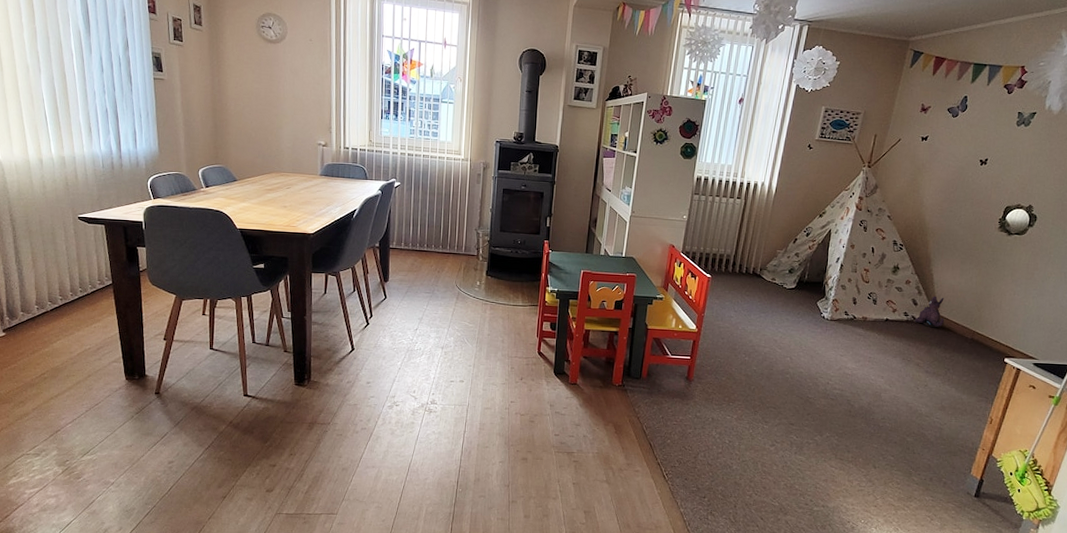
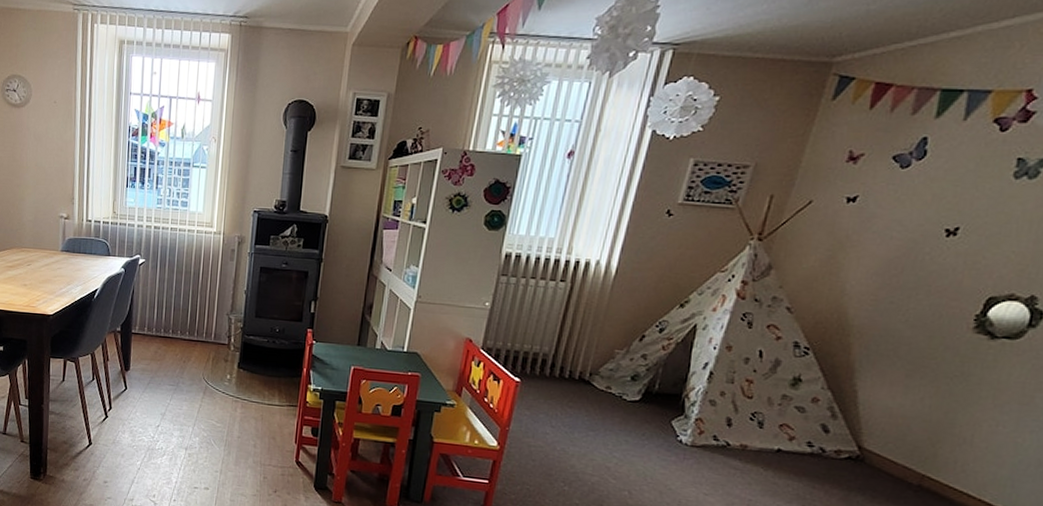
plush toy: present [914,296,944,328] -> none [823,421,874,467]

